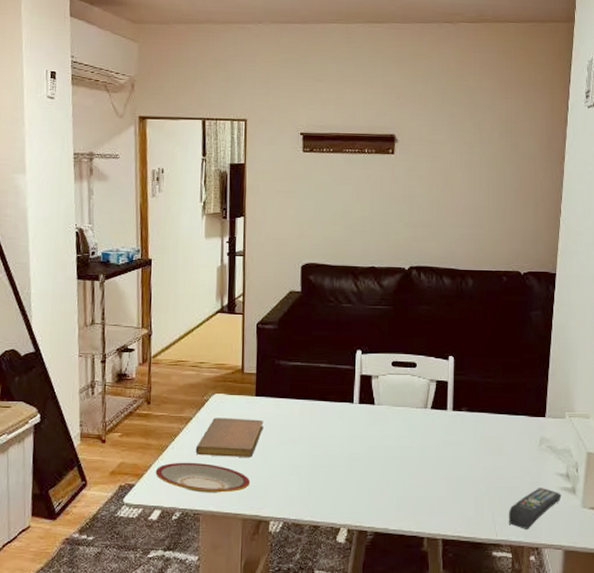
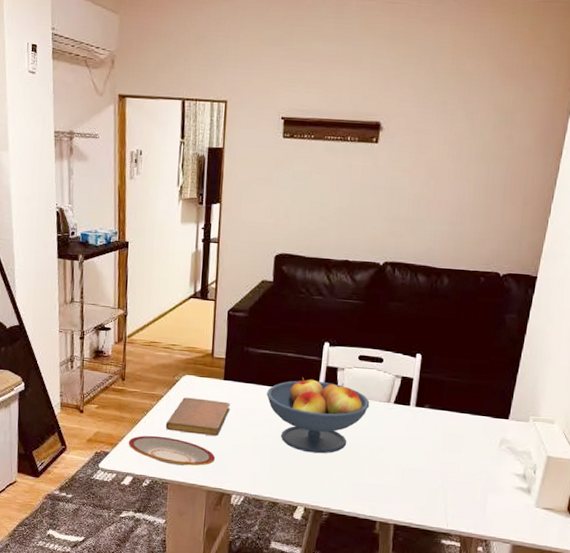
fruit bowl: none [301,388,407,468] -> present [267,377,370,454]
remote control: present [508,488,562,529] -> none [460,485,516,523]

